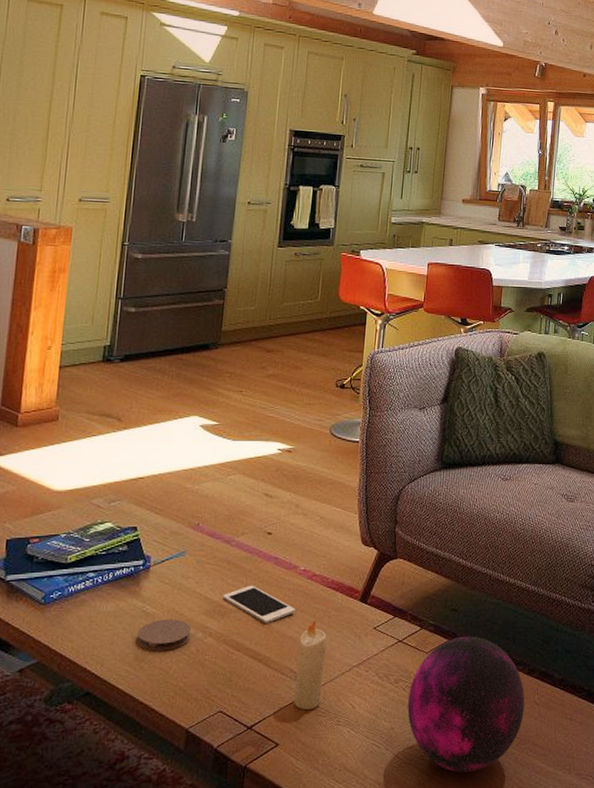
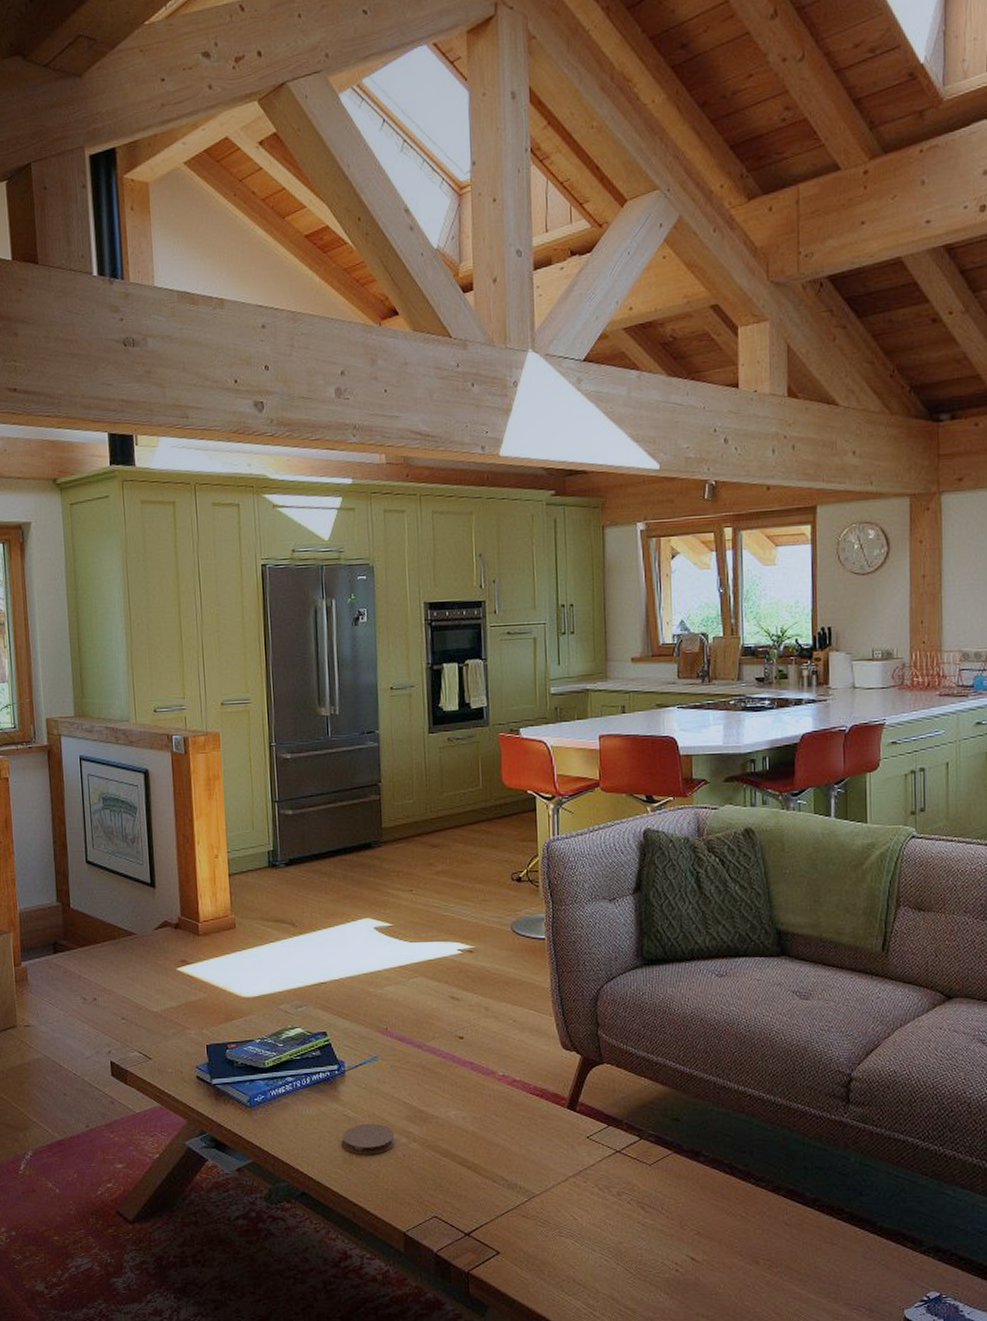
cell phone: present [222,585,295,623] -> none [421,1090,499,1130]
candle: present [294,620,327,710] -> none [506,1128,539,1219]
decorative orb: present [407,636,525,773] -> none [635,1148,773,1293]

